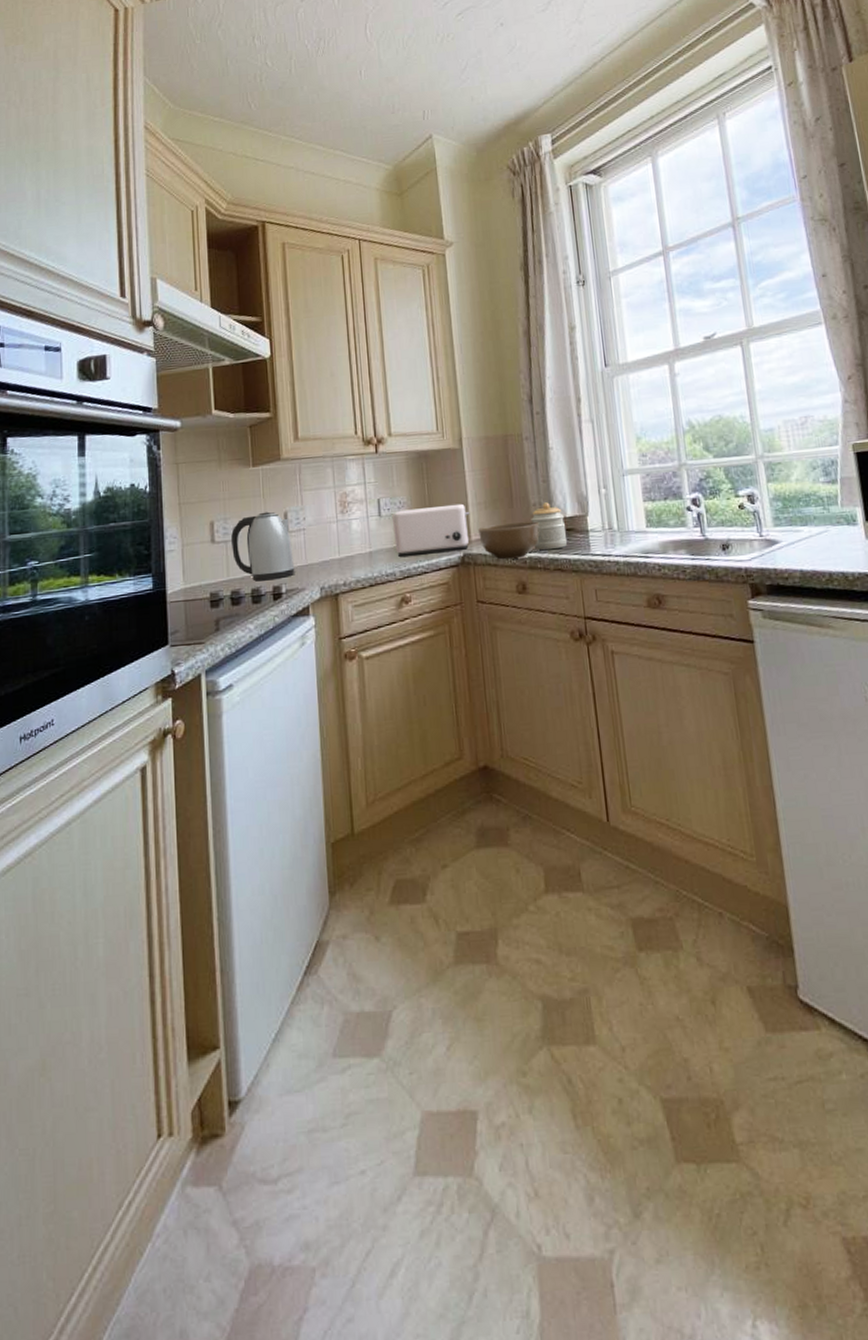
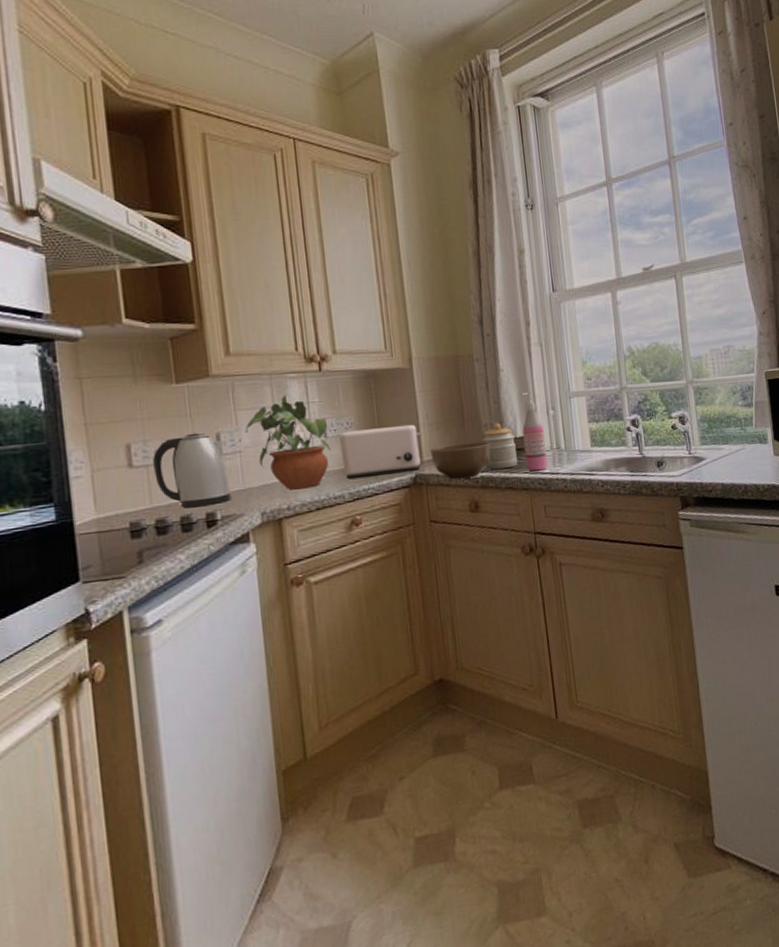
potted plant: none [309,476,384,567] -> present [245,395,331,490]
soap dispenser: none [571,468,599,553] -> present [521,390,548,472]

